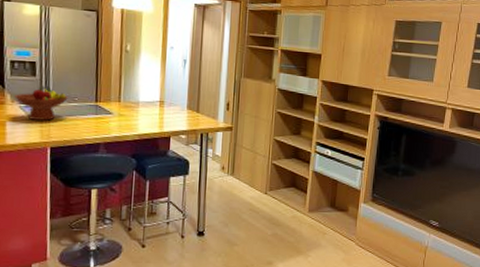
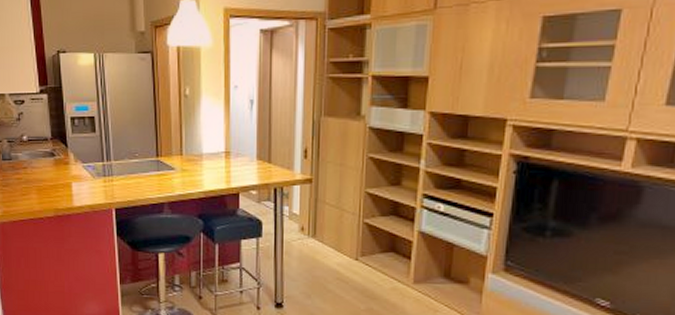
fruit bowl: present [14,86,68,121] -> none [77,142,128,180]

